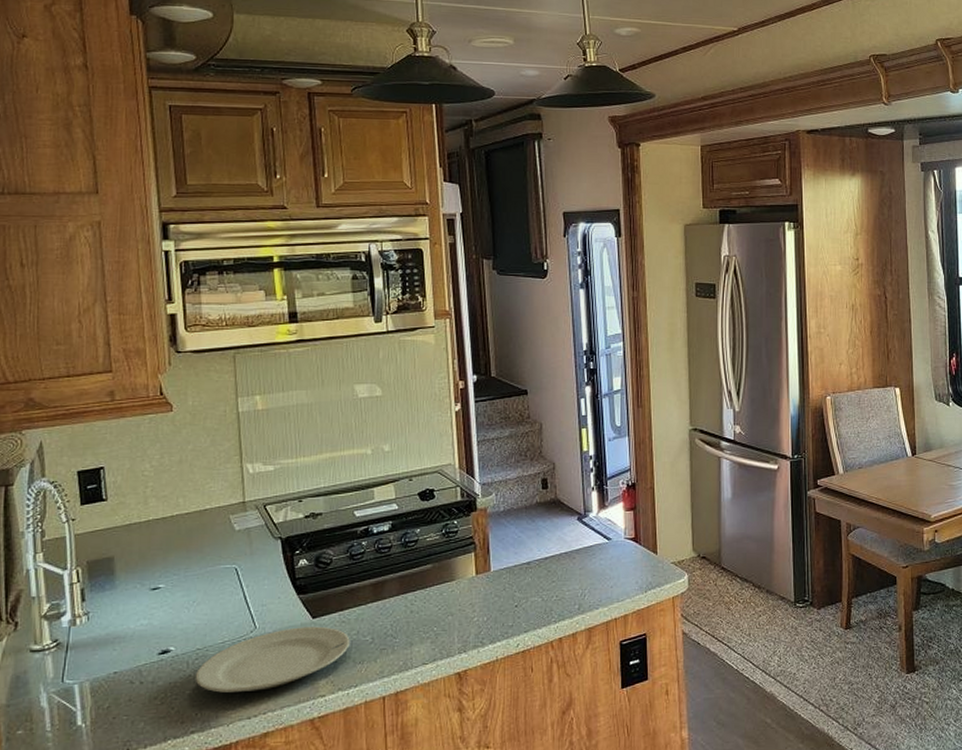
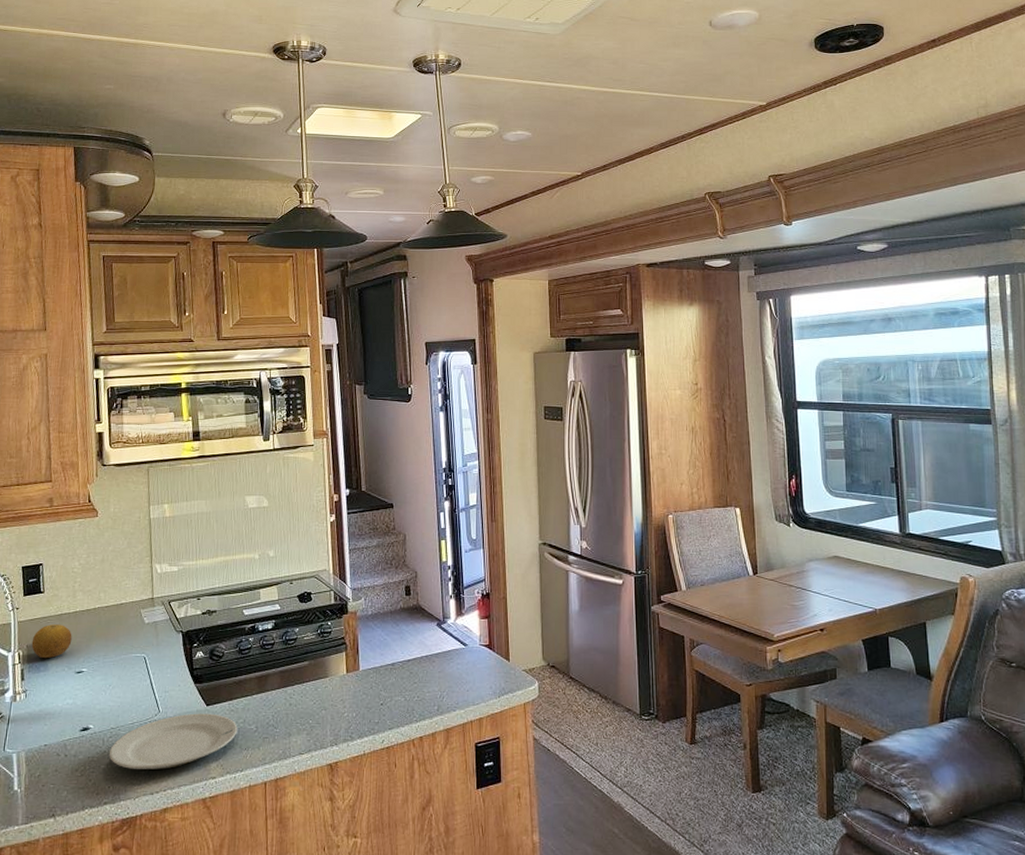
fruit: none [93,536,145,576] -> present [31,624,72,659]

